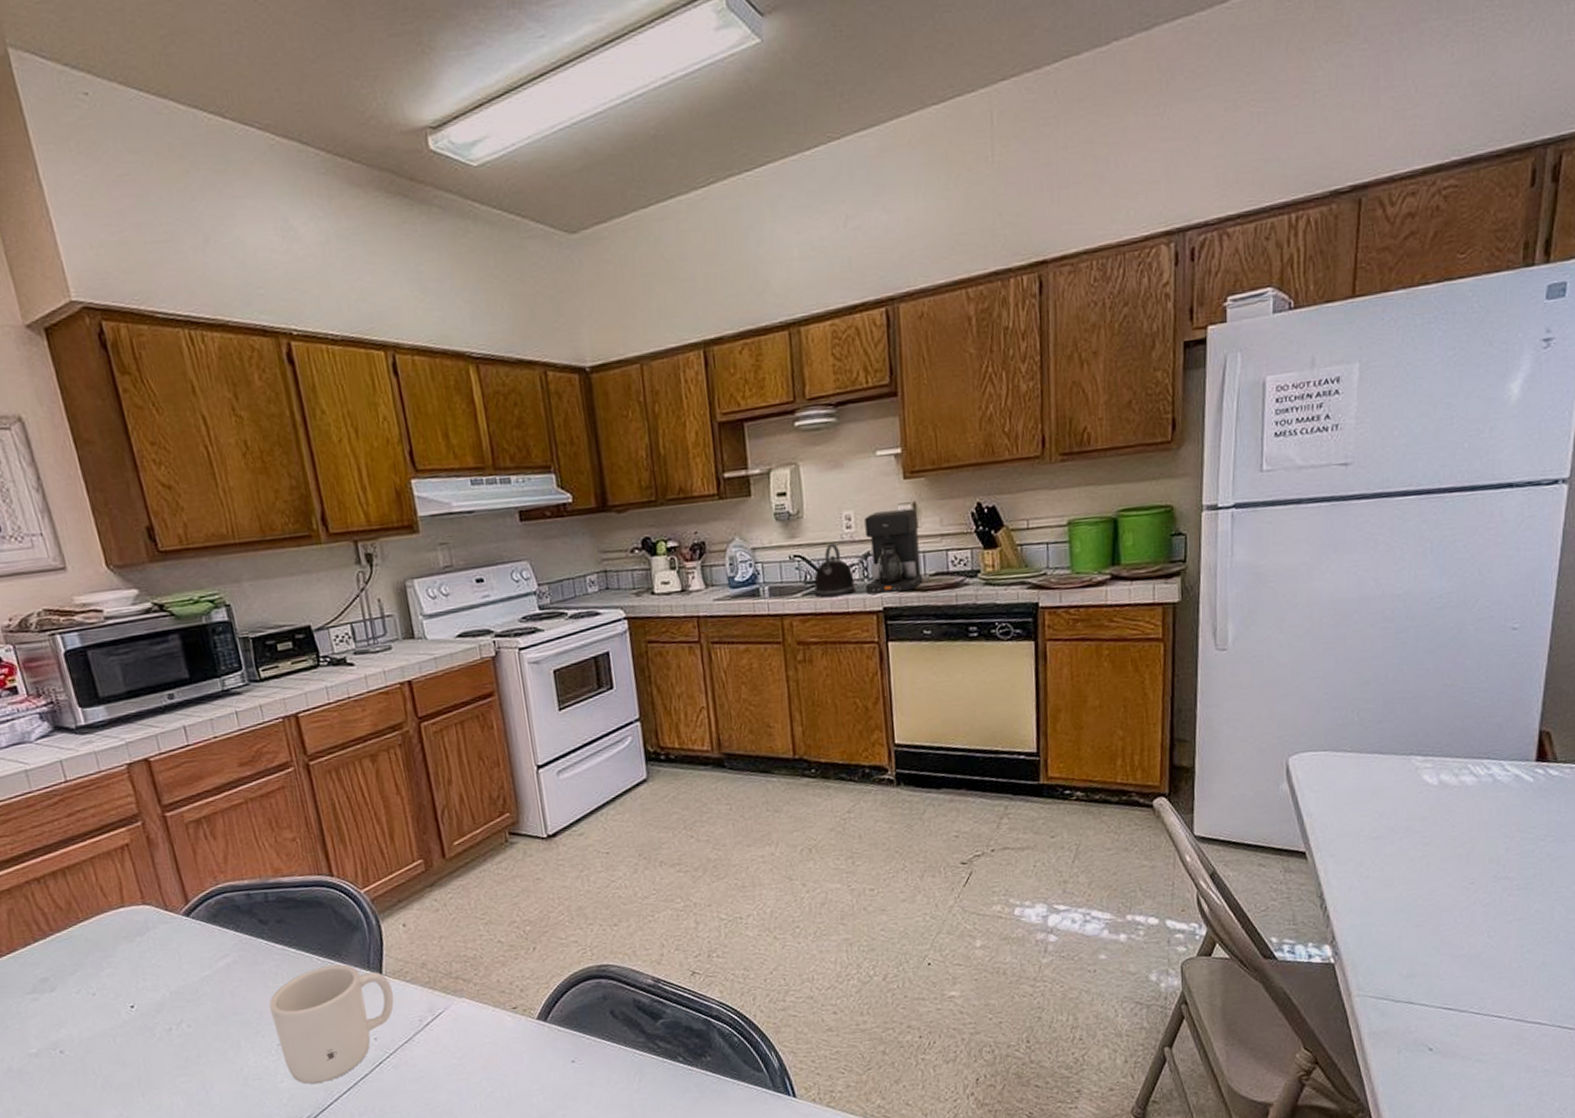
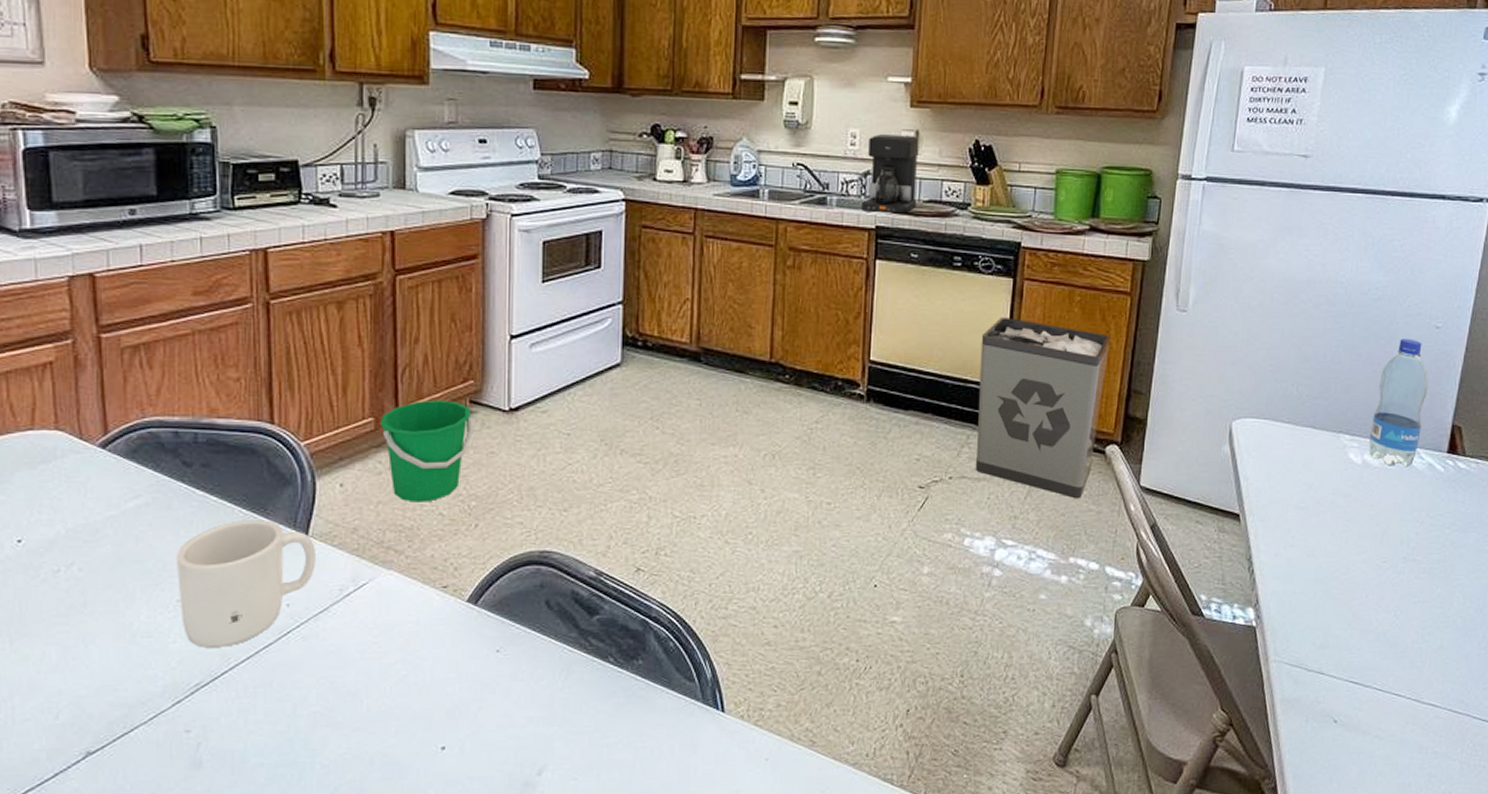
bucket: none [429,834,517,934] -> present [380,399,473,502]
kettle: present [814,543,856,598] -> none [812,157,853,209]
recycling bin: none [1008,681,1146,856] -> present [975,316,1110,499]
bottle: none [1444,645,1509,783] -> present [1368,338,1429,467]

